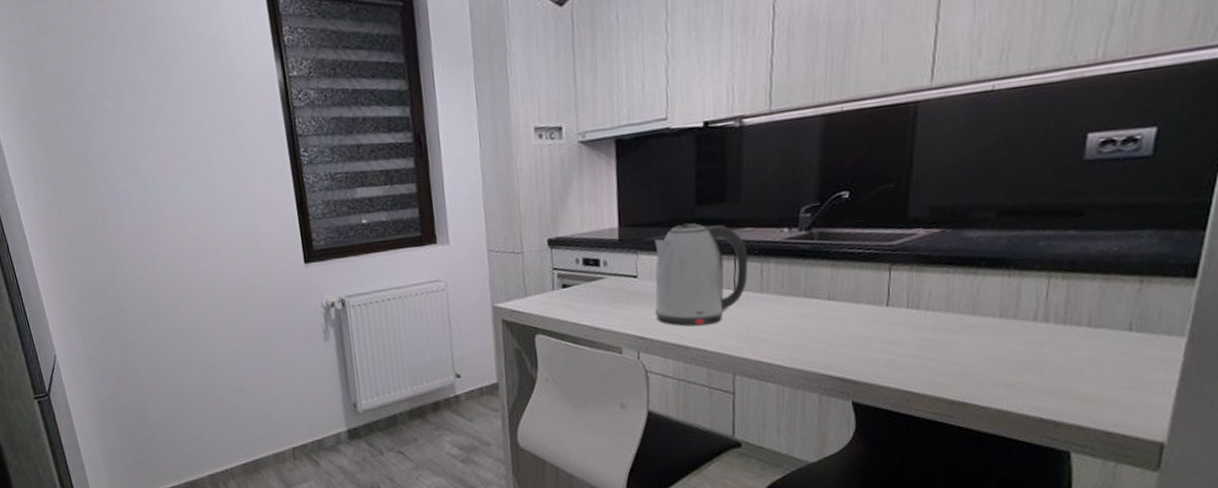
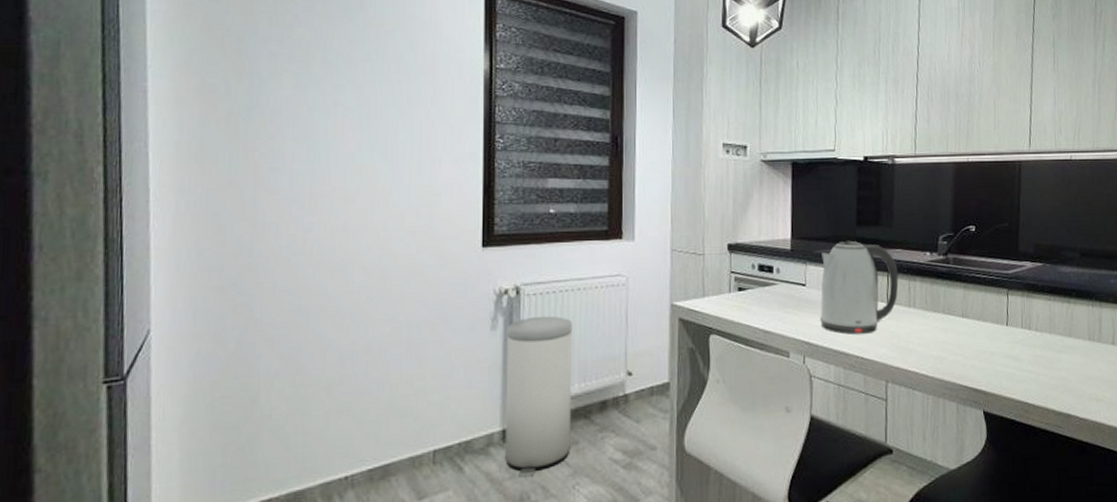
pedal bin: none [338,325,411,471] -> present [505,317,573,478]

